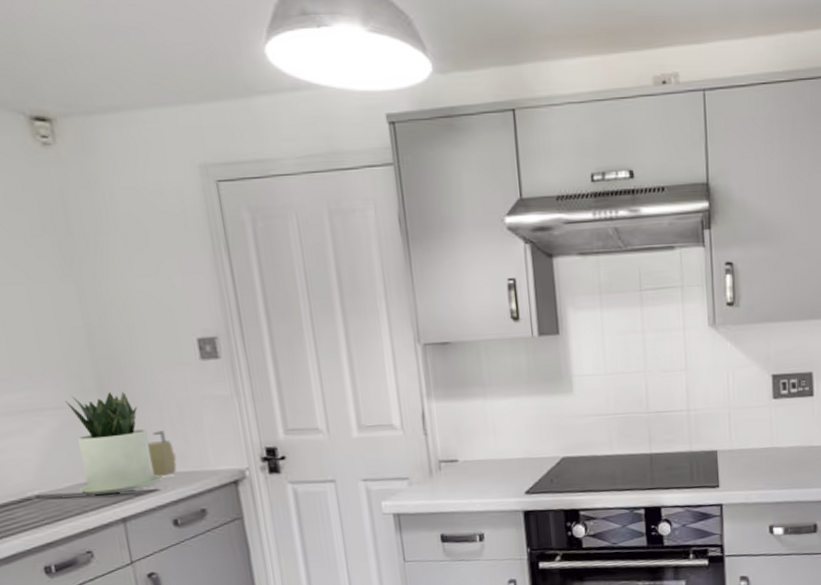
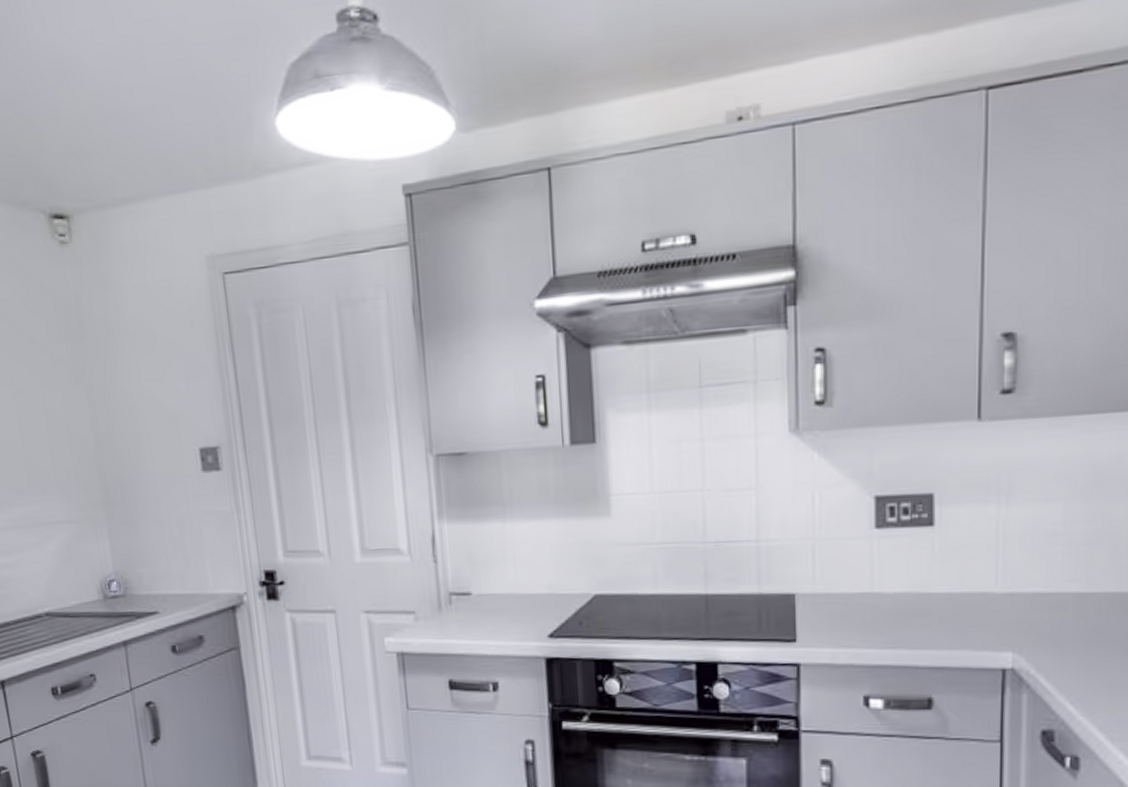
planter: present [66,391,162,495] -> none [74,505,162,615]
soap dispenser: present [147,430,177,477] -> none [149,548,177,598]

